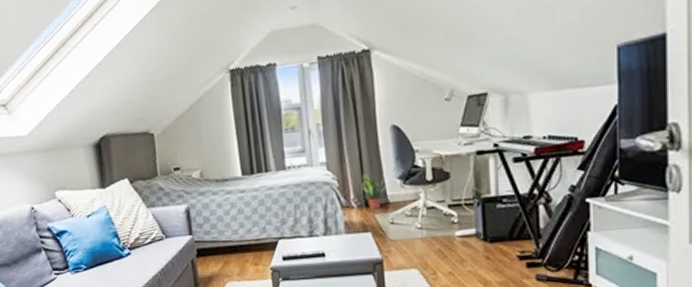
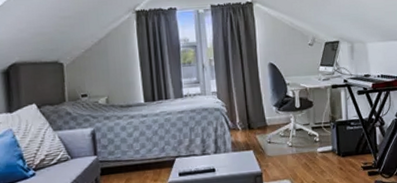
potted plant: present [361,172,386,210] -> none [245,100,265,131]

